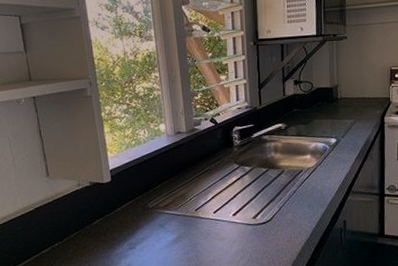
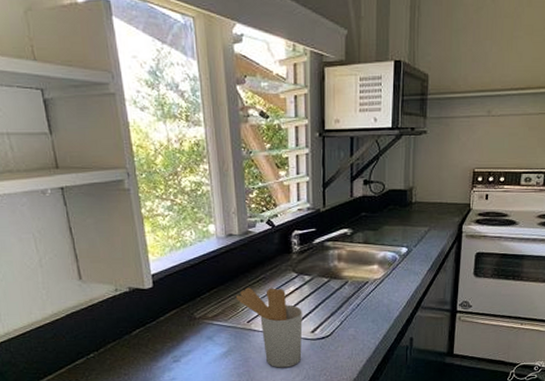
utensil holder: none [184,178,245,252] -> present [235,287,303,368]

